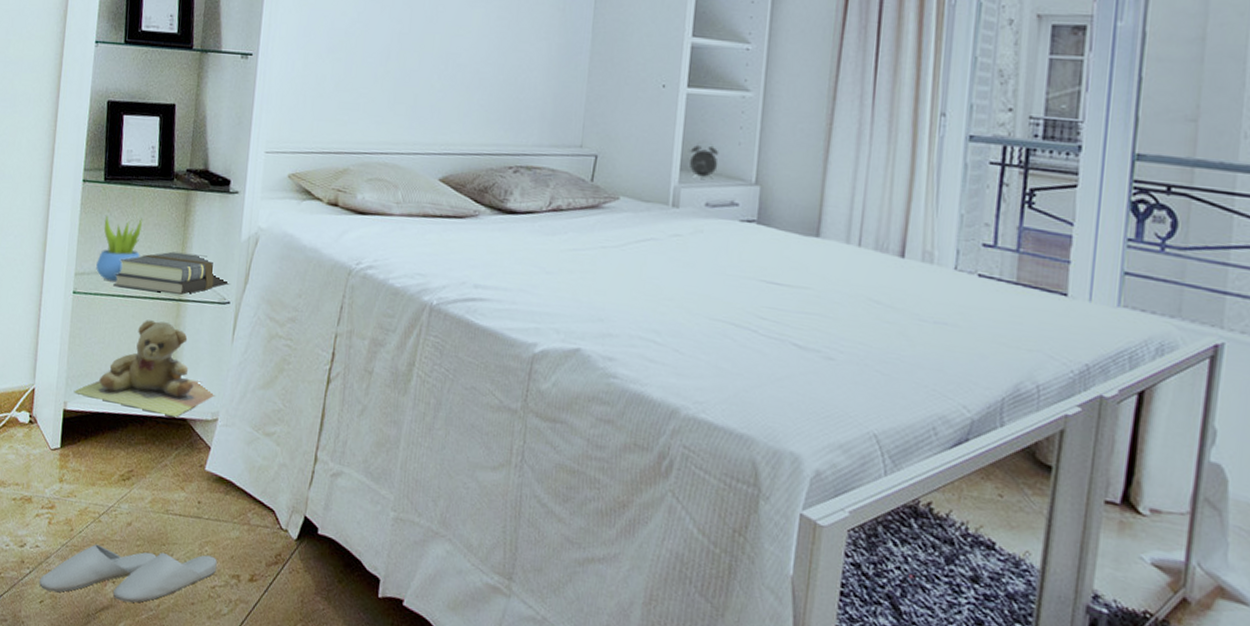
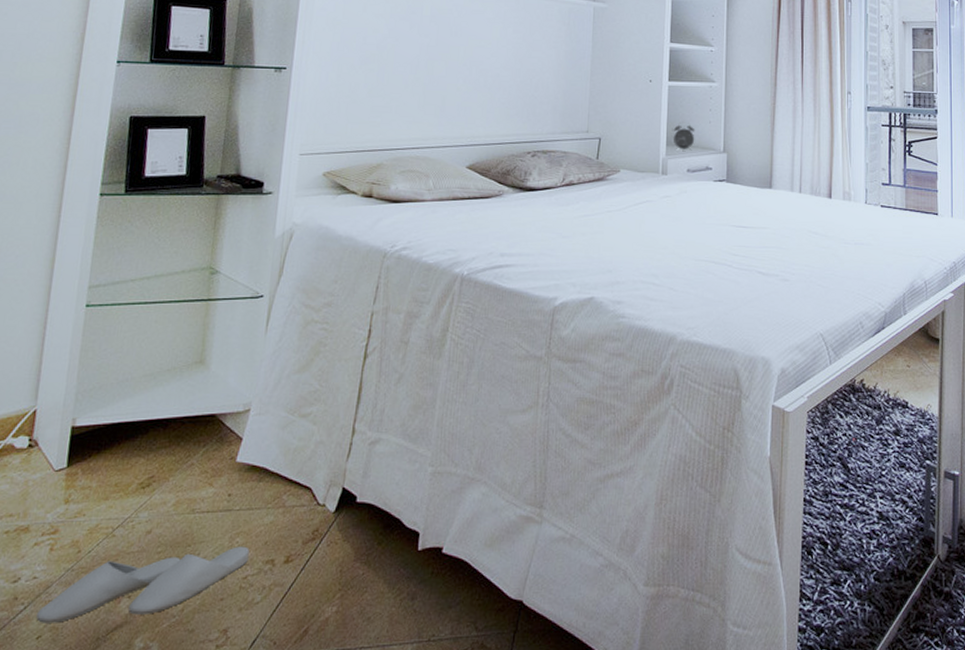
teddy bear: present [73,319,215,418] -> none [84,322,248,415]
succulent plant: present [96,215,142,281] -> none [114,225,168,289]
book: present [113,251,230,296] -> none [133,254,263,295]

